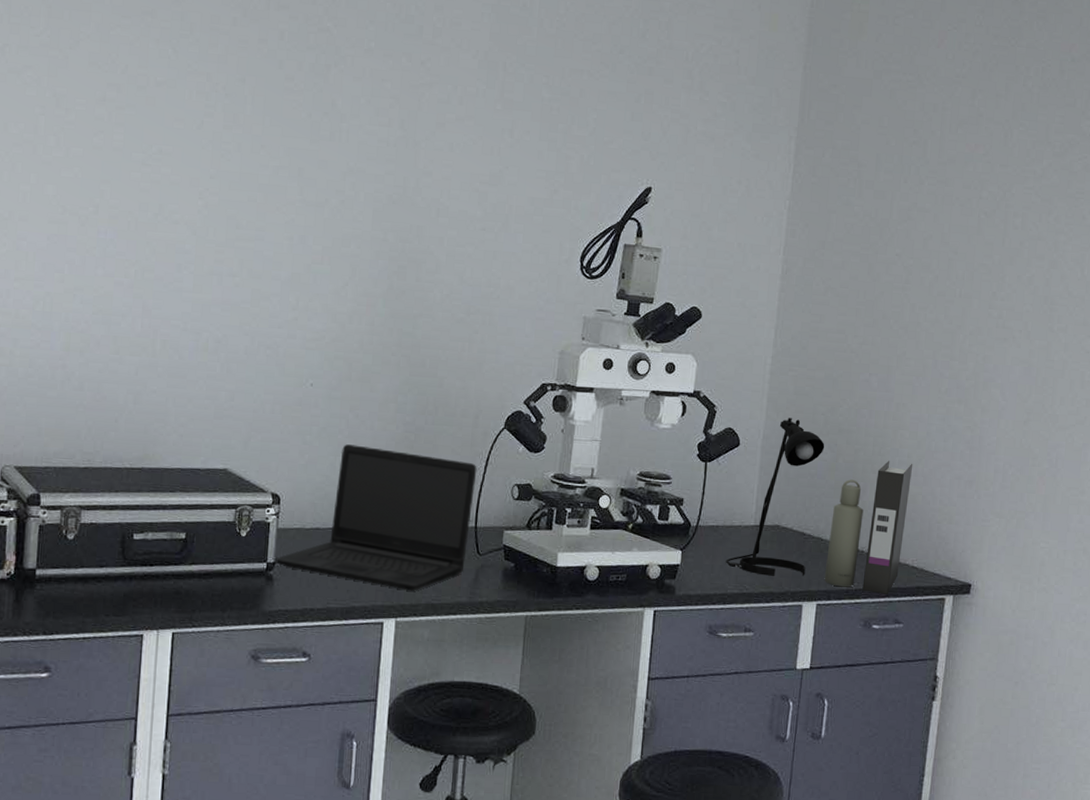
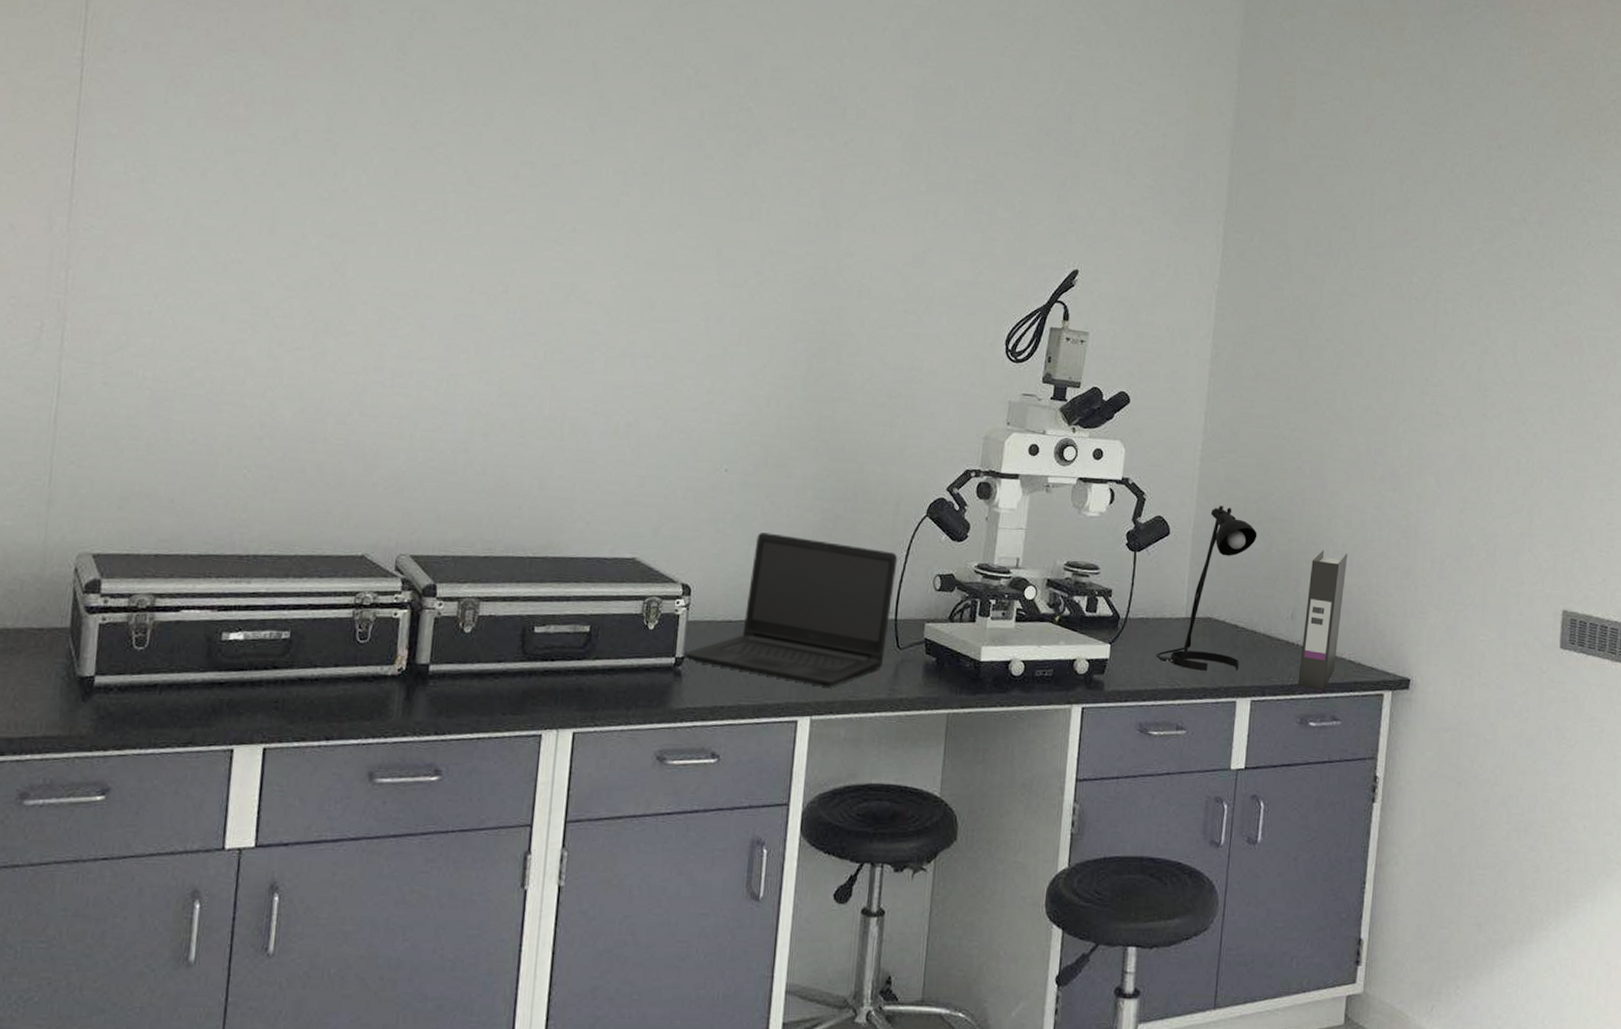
bottle: present [824,479,864,588] -> none [1258,569,1298,683]

